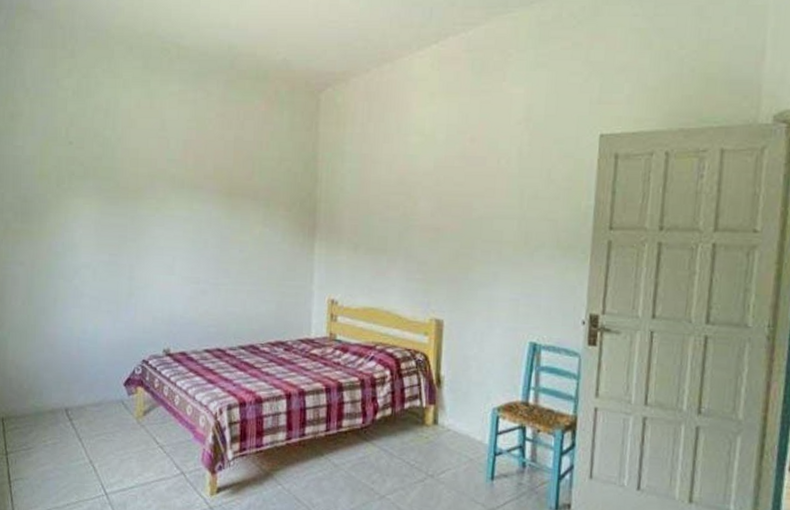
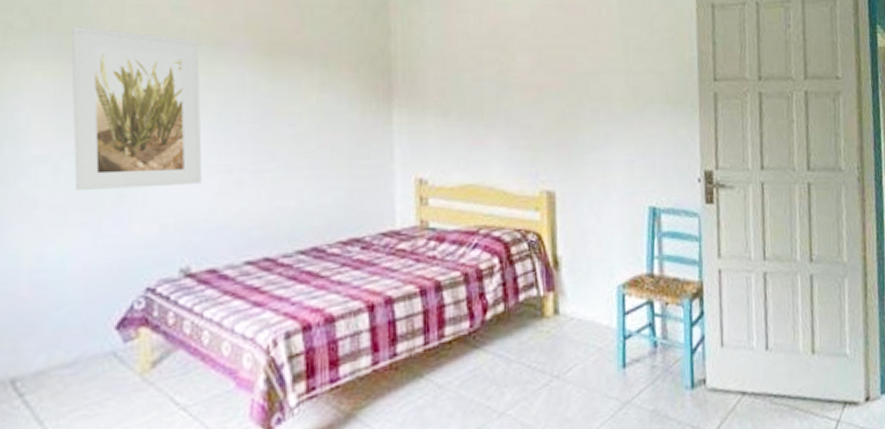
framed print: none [104,174,183,290] -> present [72,27,201,192]

